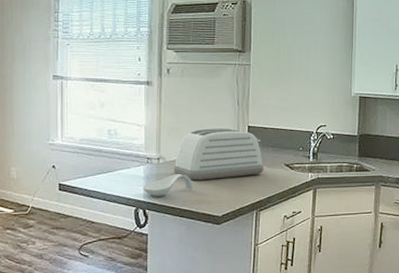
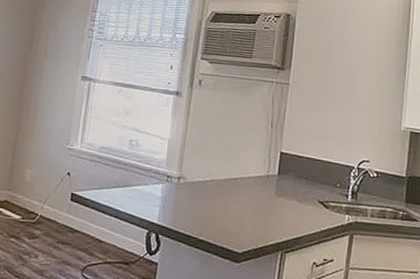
spoon rest: present [142,173,193,196] -> none [158,197,214,221]
toaster: present [174,128,264,181] -> none [194,149,295,210]

